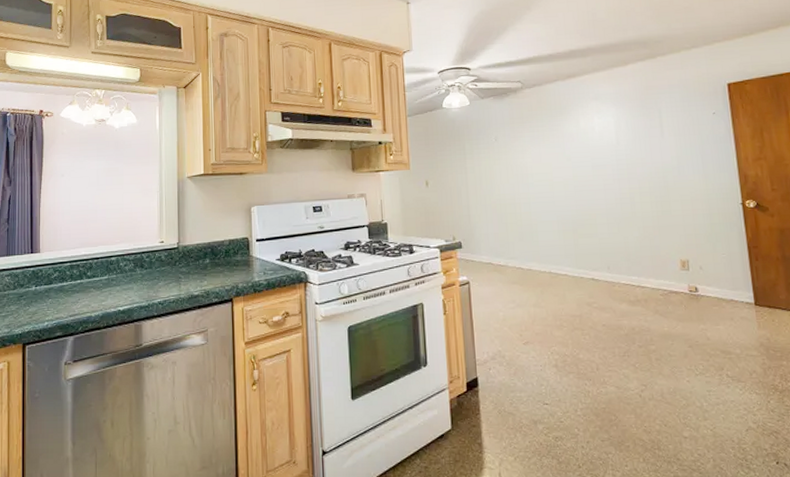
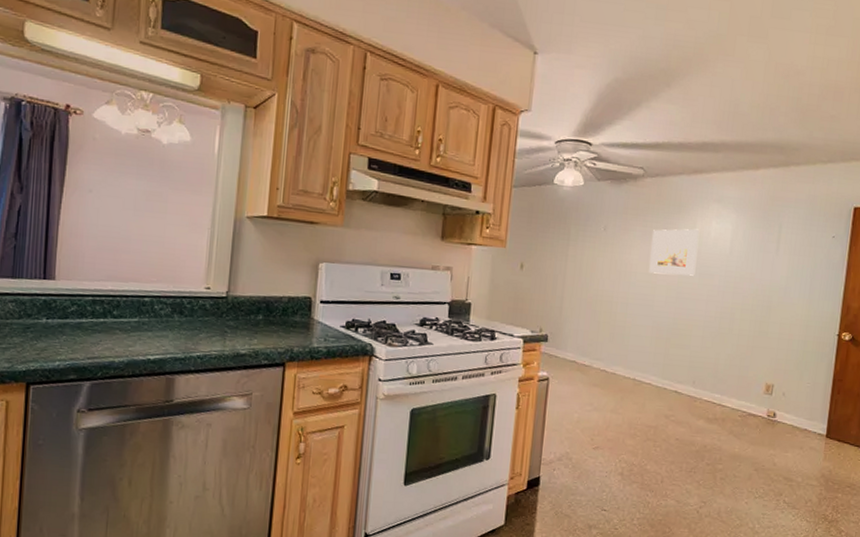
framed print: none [541,126,588,172] -> present [649,229,699,276]

